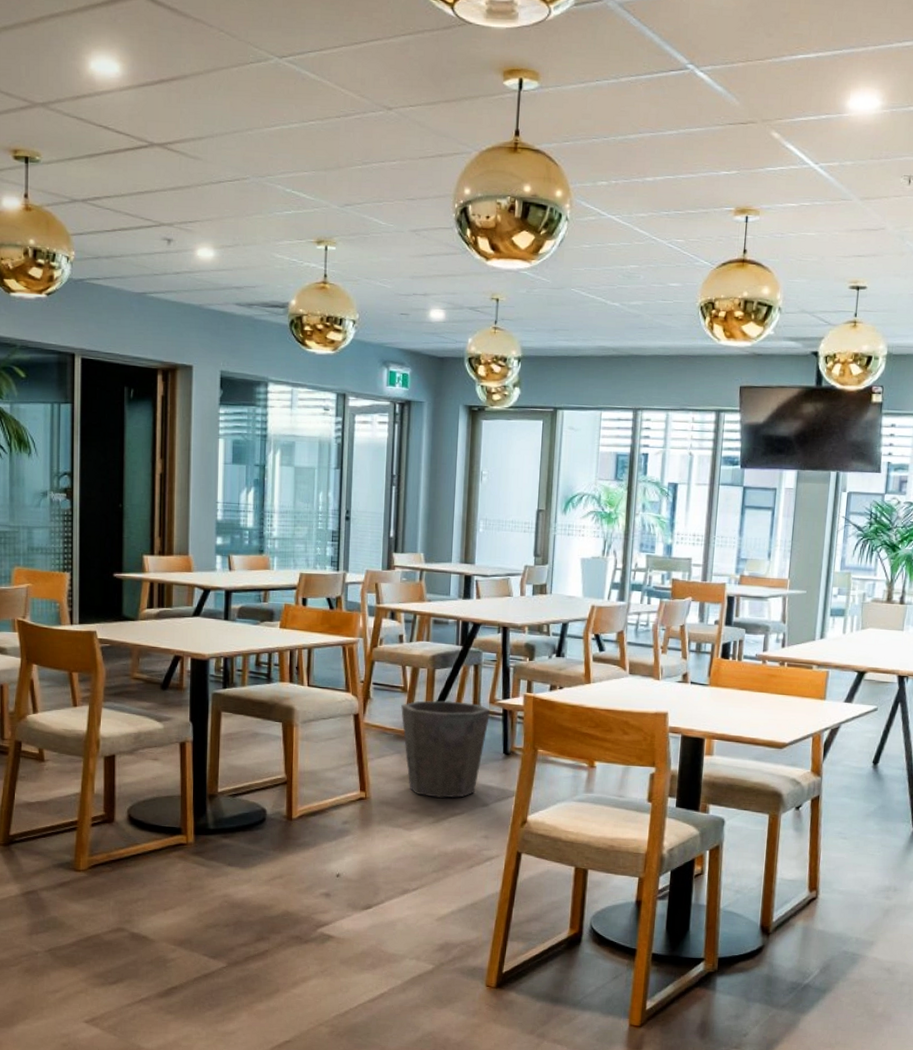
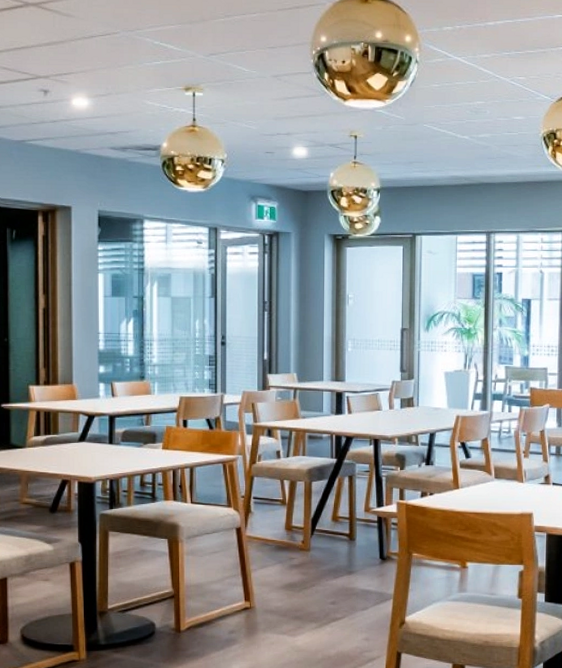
waste bin: present [401,700,491,798] -> none [281,511,366,604]

